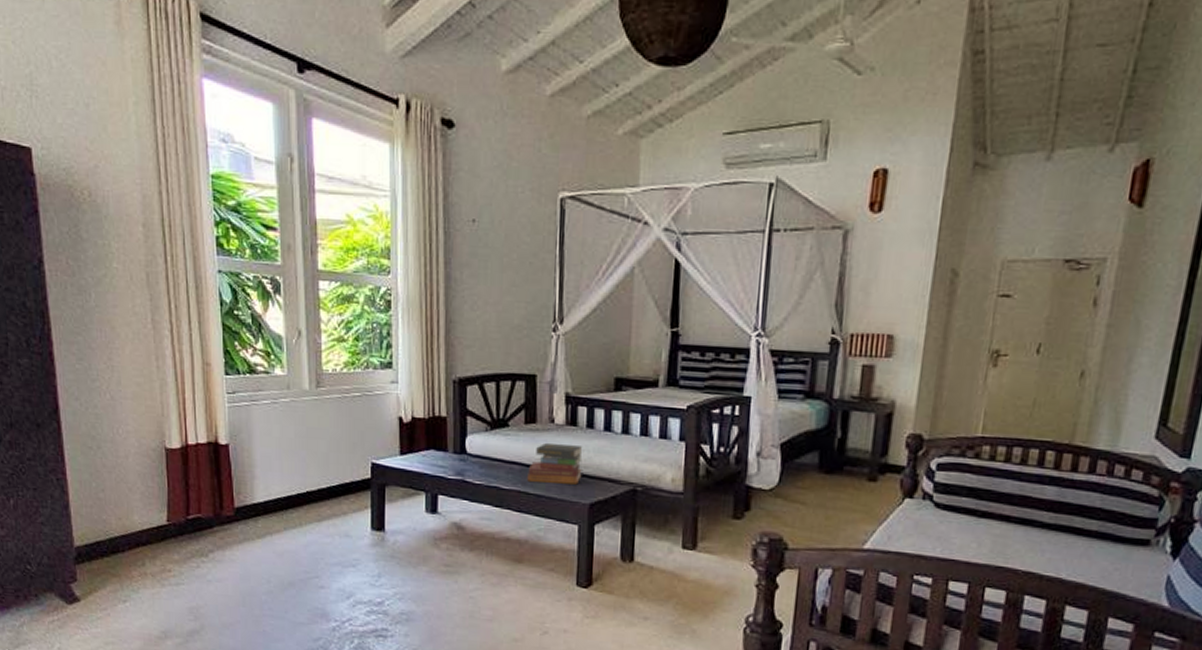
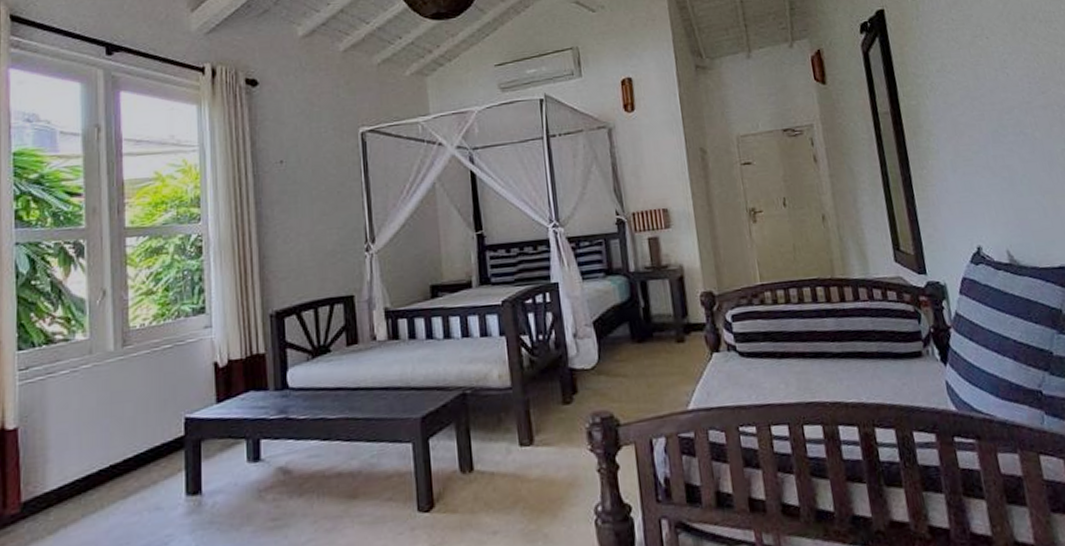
books: present [527,442,583,485] -> none [354,358,410,407]

